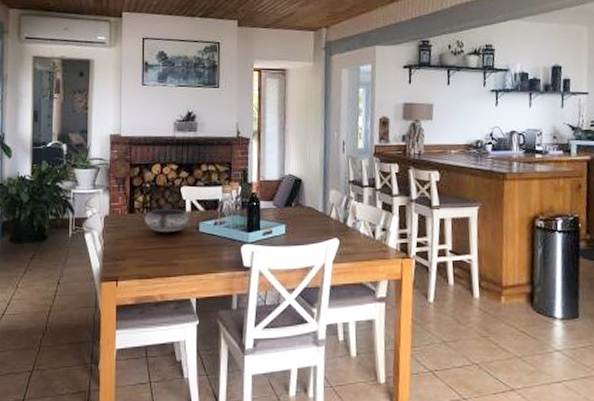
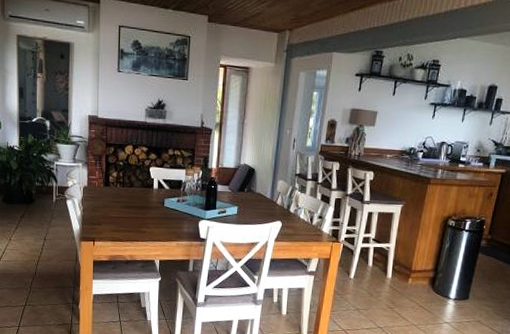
bowl: present [144,208,191,232] -> none [117,184,158,205]

